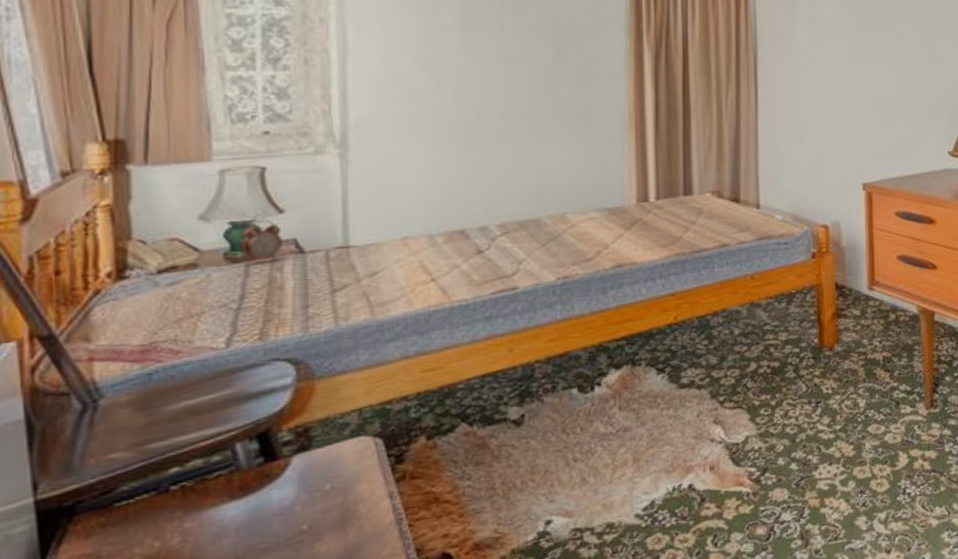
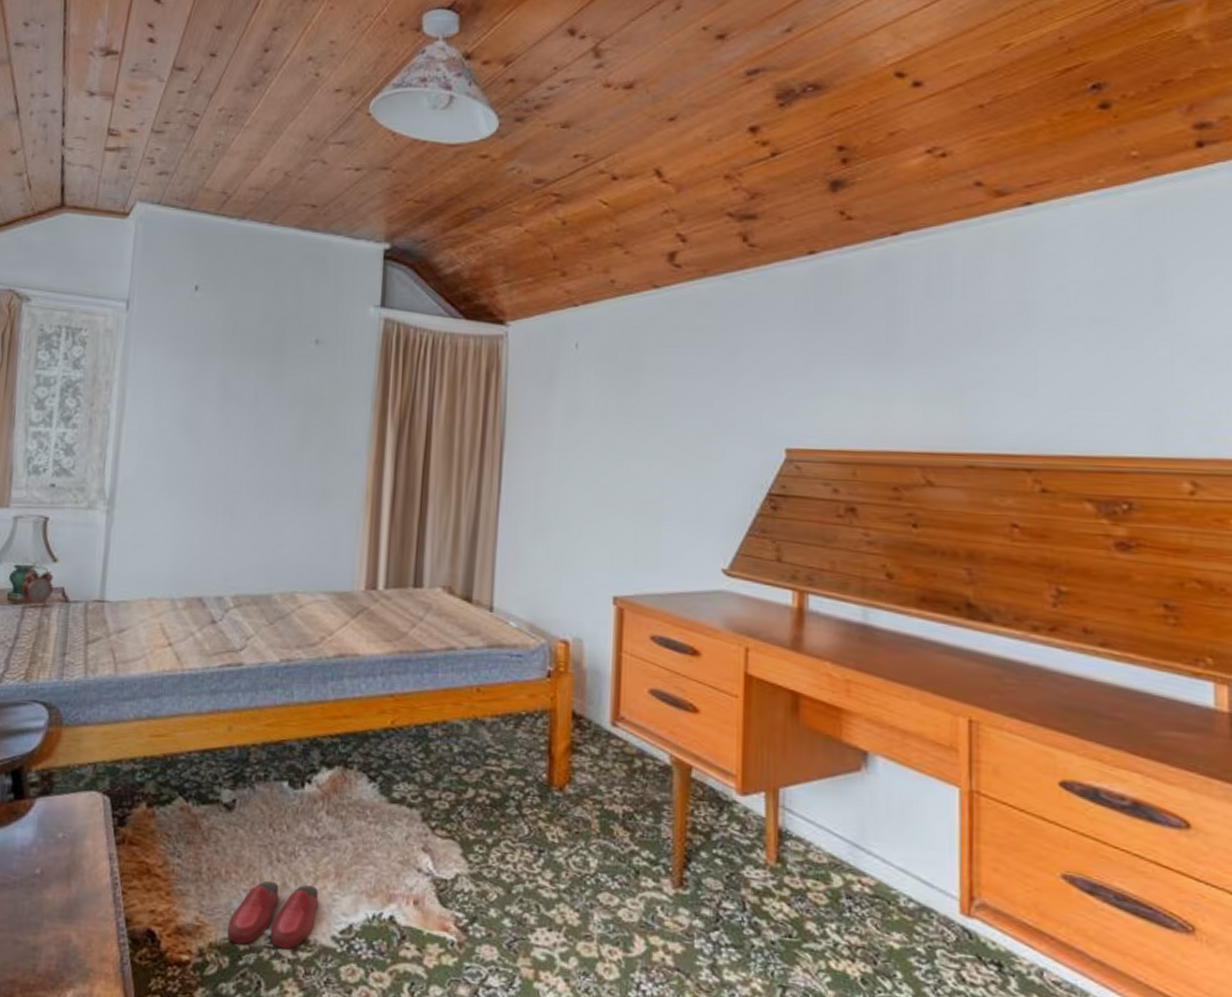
slippers: none [529,475,619,544] -> present [227,880,318,949]

